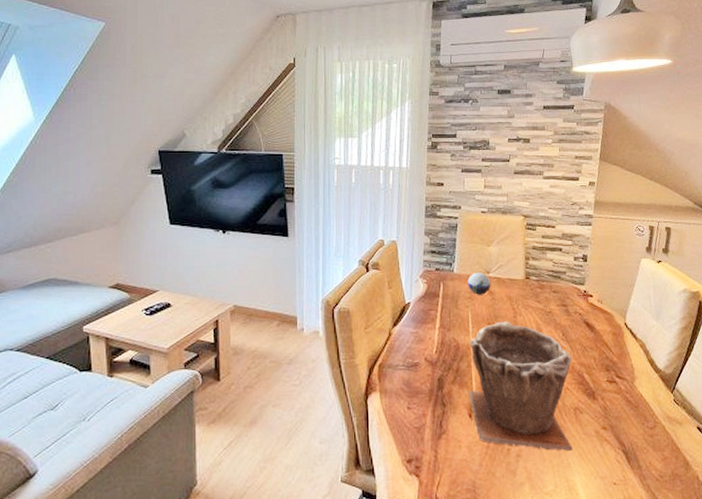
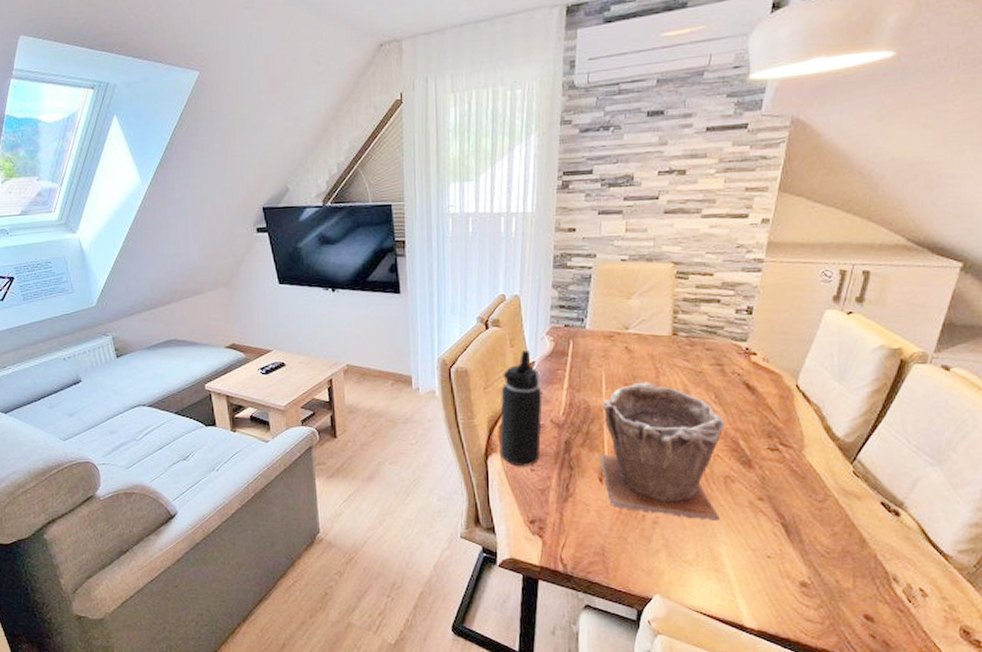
water bottle: none [379,291,418,405] -> present [500,349,543,467]
decorative orb: present [467,273,491,295] -> none [602,329,630,353]

